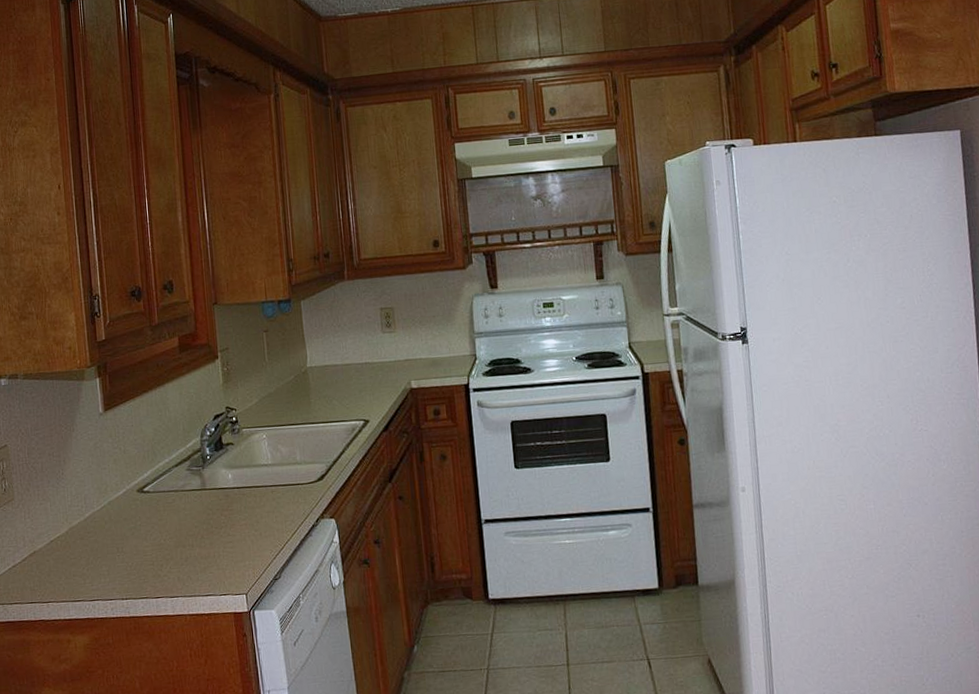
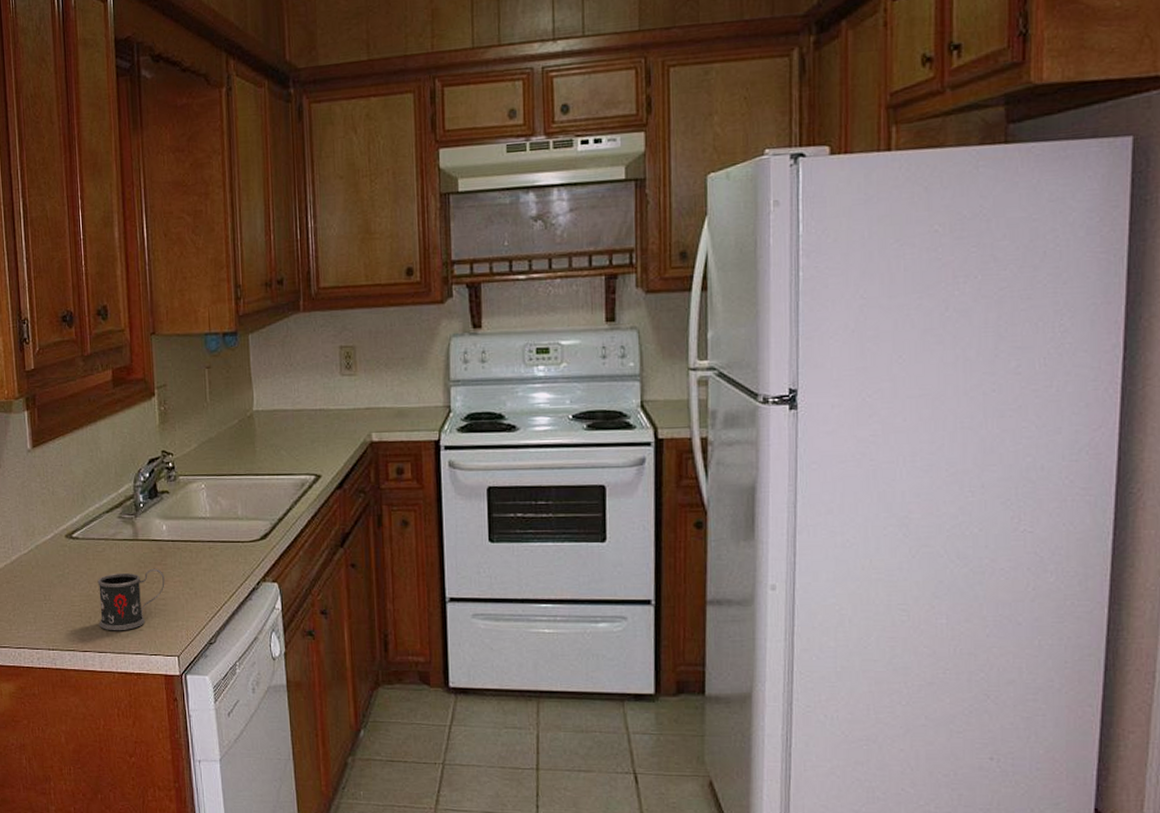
mug: none [168,514,232,576] -> present [97,568,165,630]

